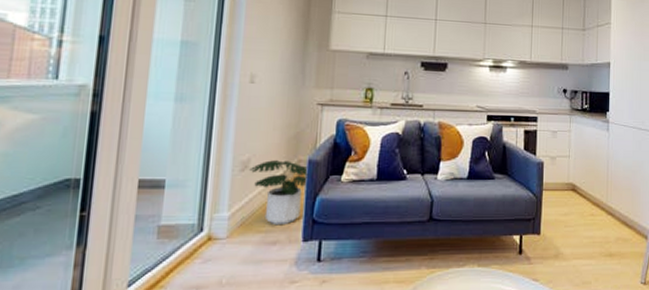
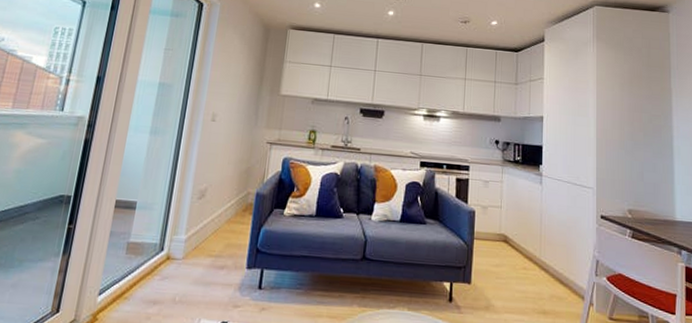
potted plant: present [249,160,309,226] -> none [206,191,256,252]

